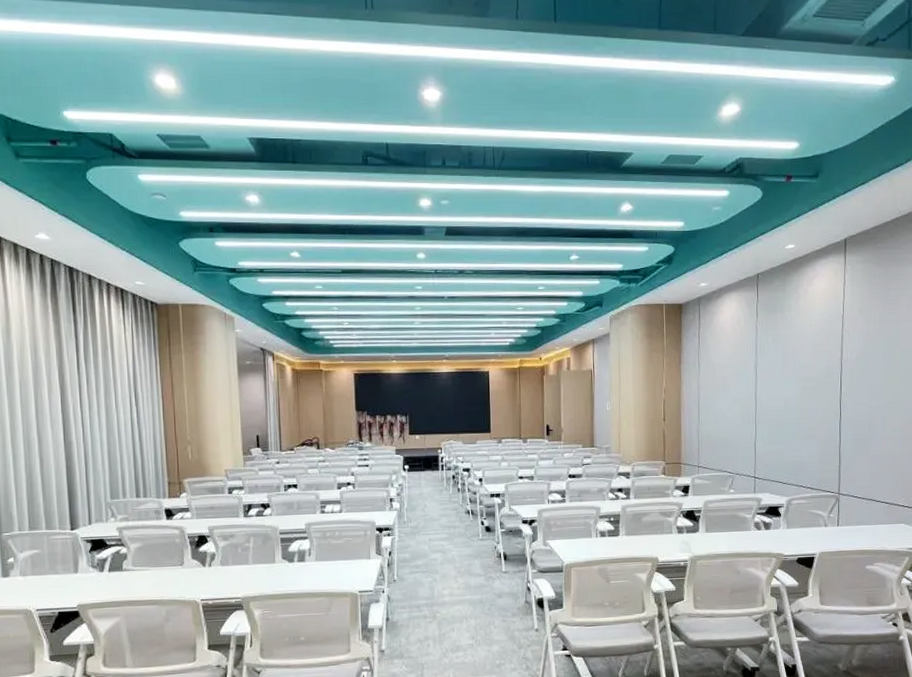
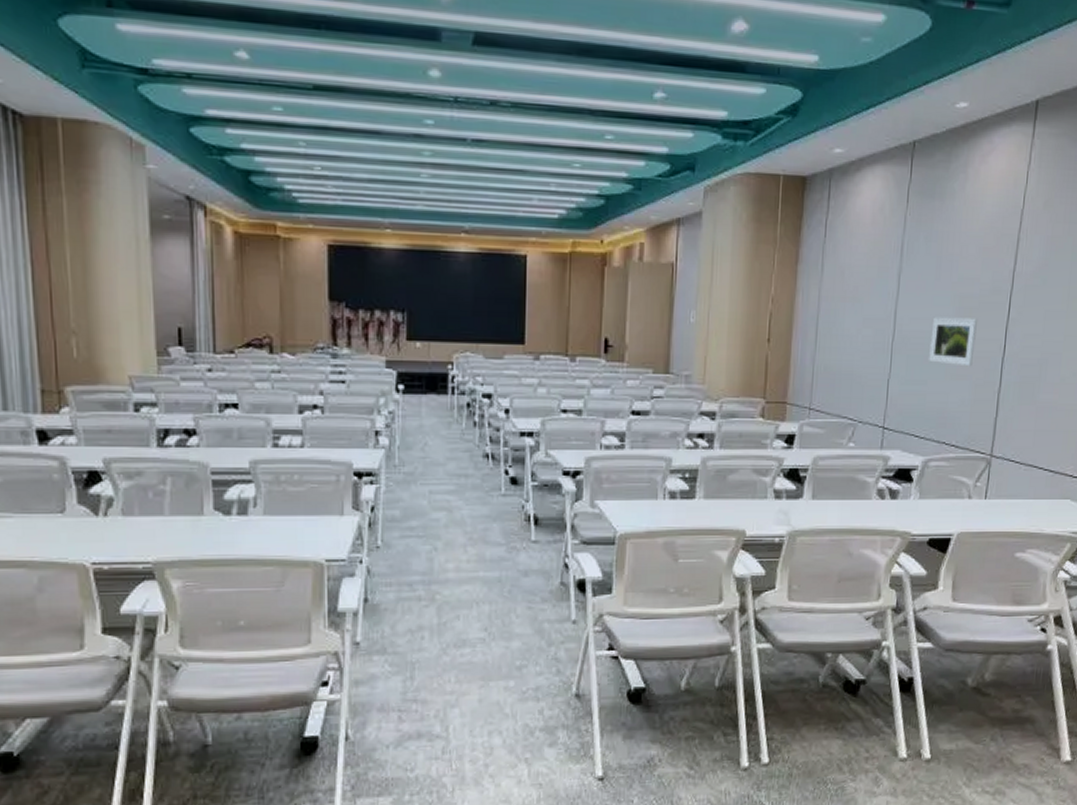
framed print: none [784,394,818,430] -> present [929,317,977,367]

